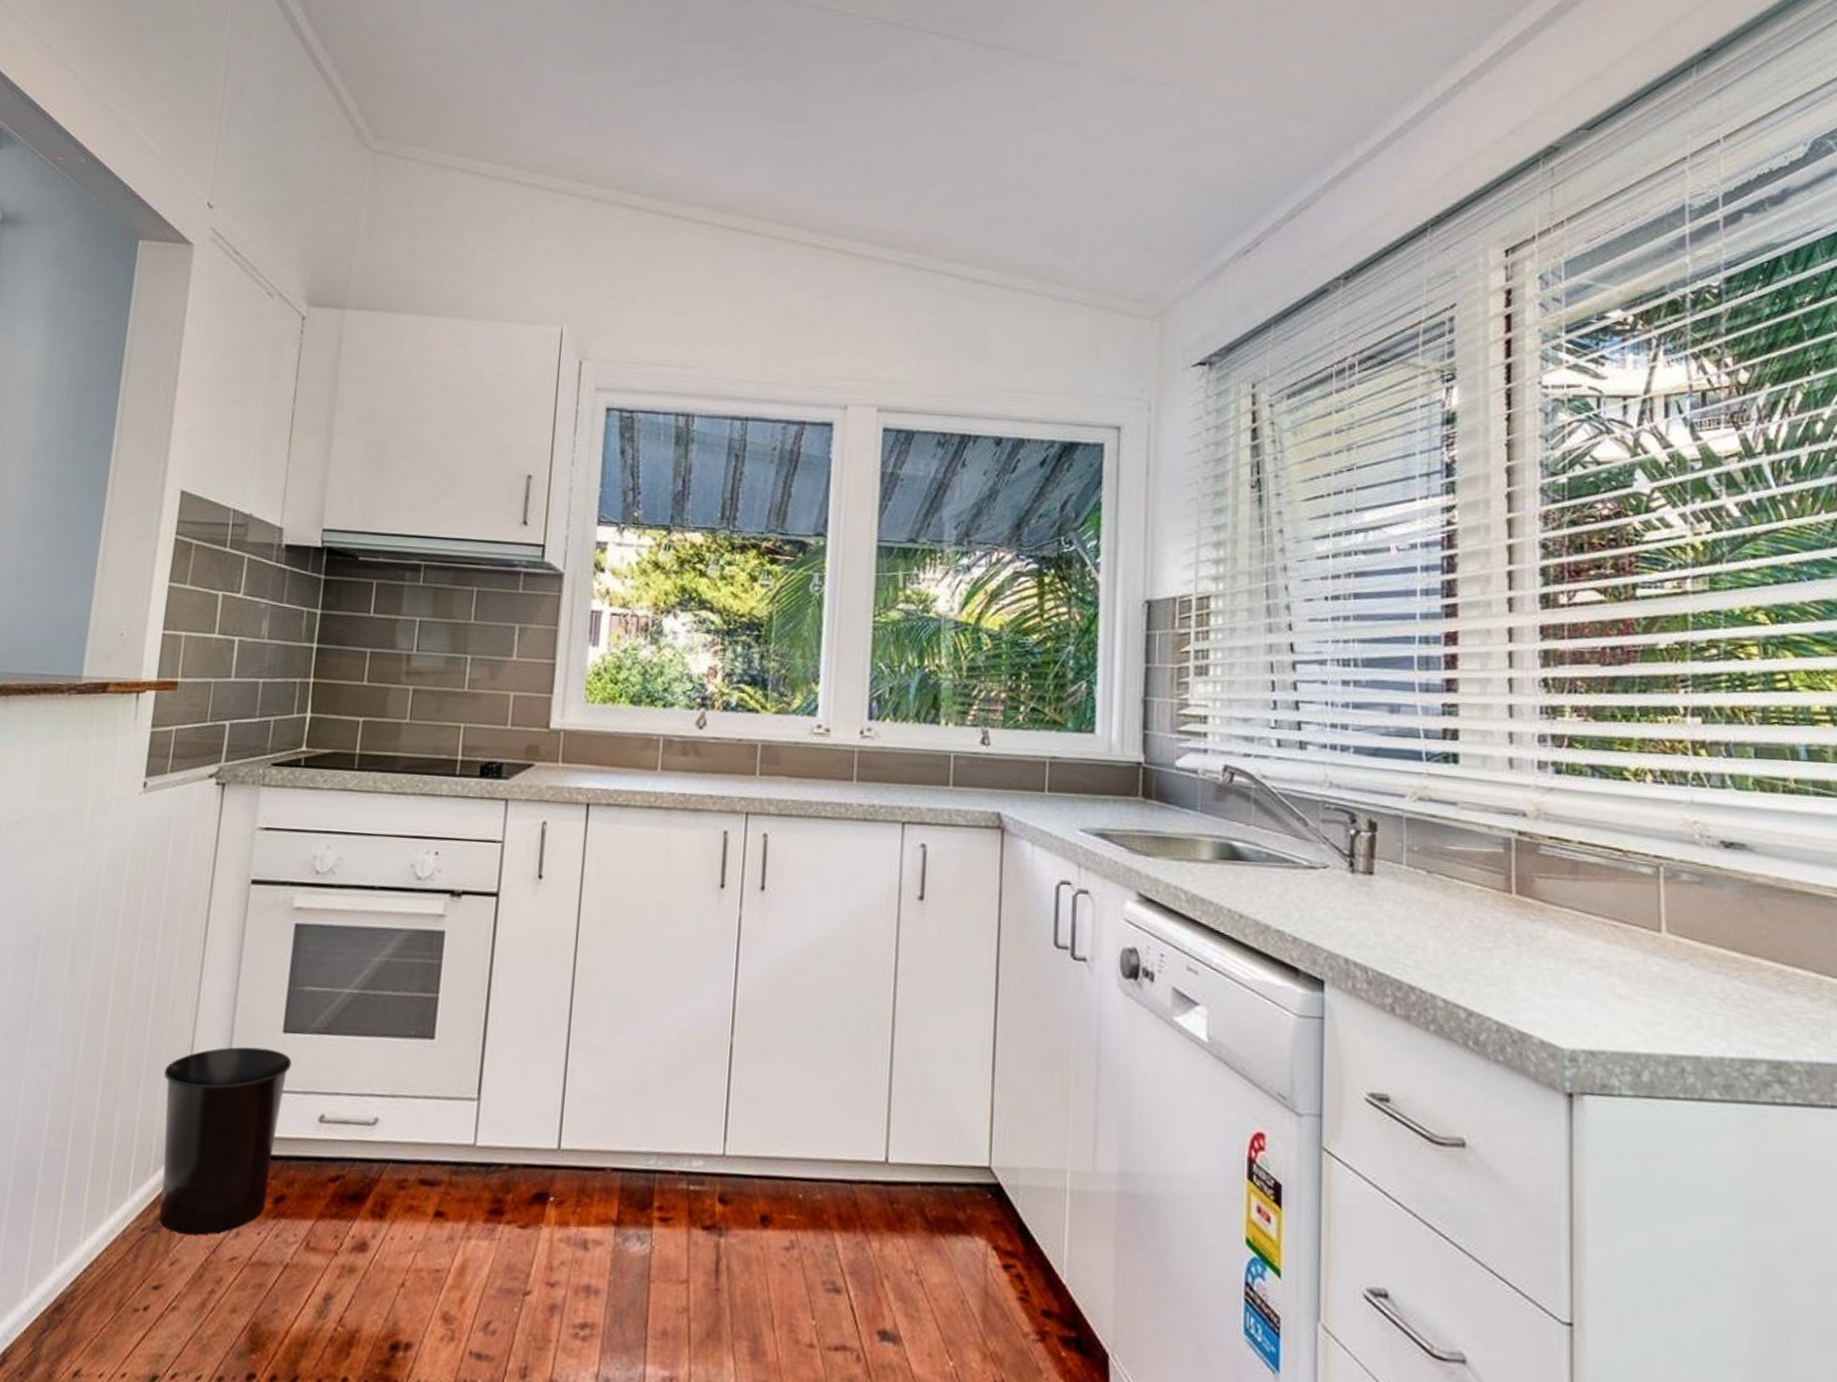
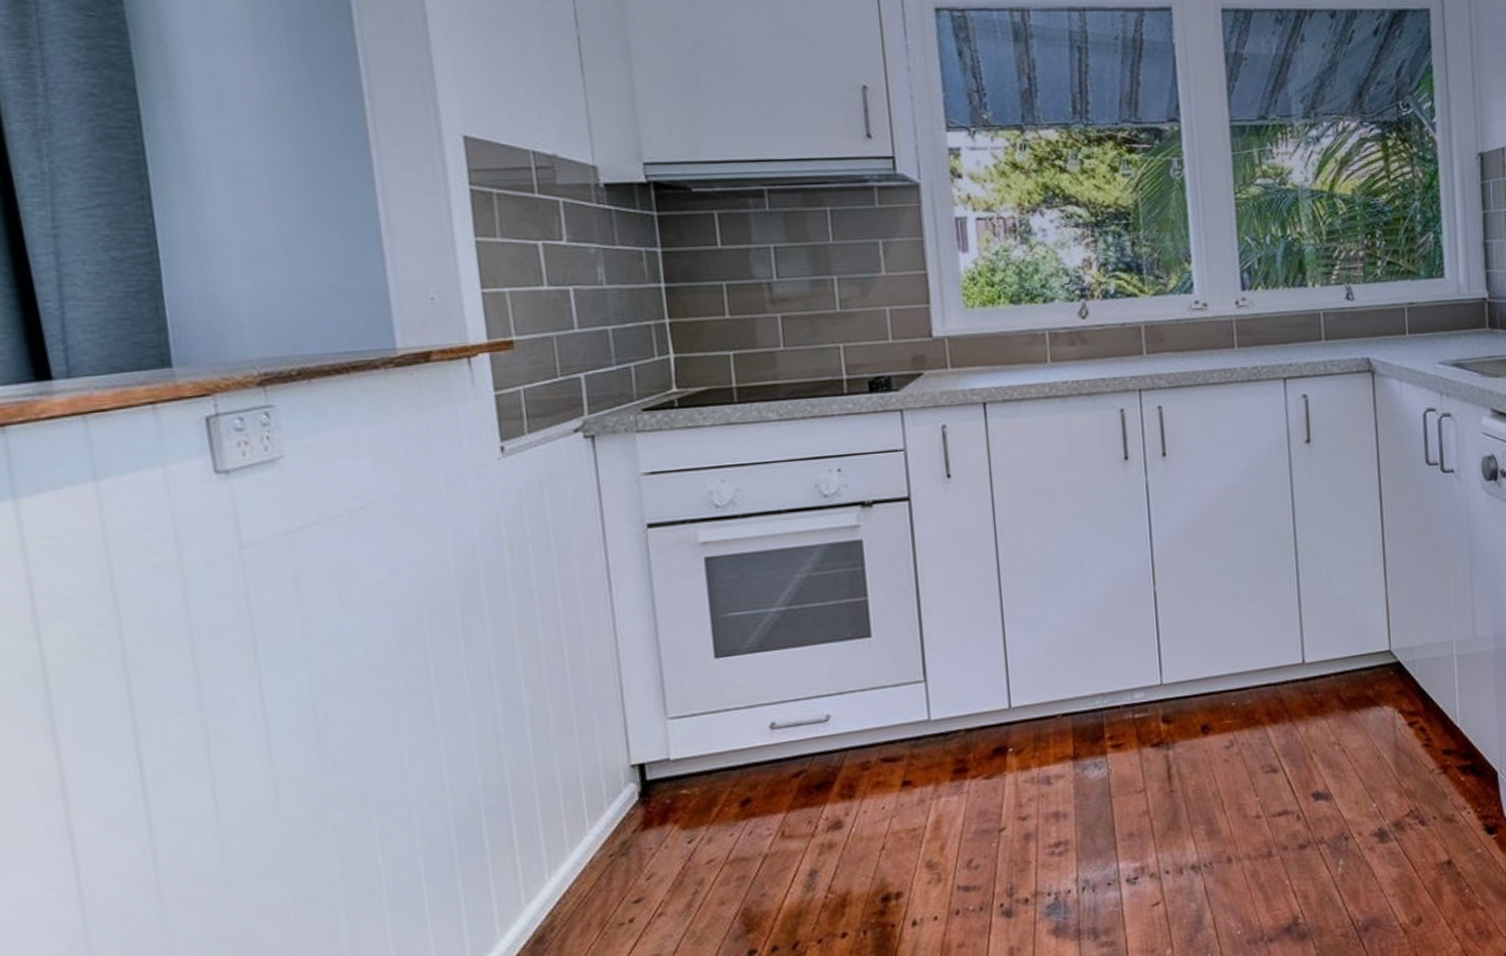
waste bin: present [158,1046,292,1235] -> none [596,675,733,852]

